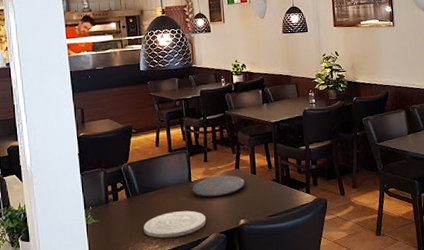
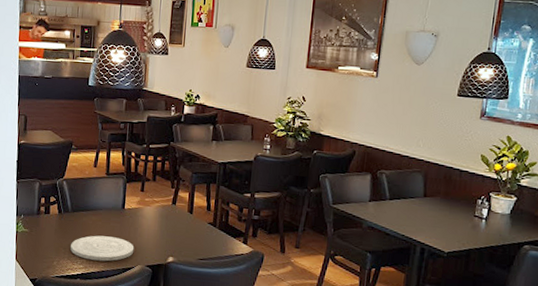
plate: present [191,175,245,198] -> none [123,207,180,230]

